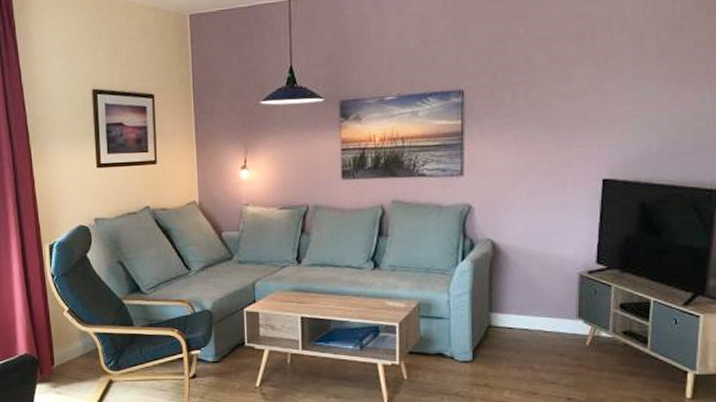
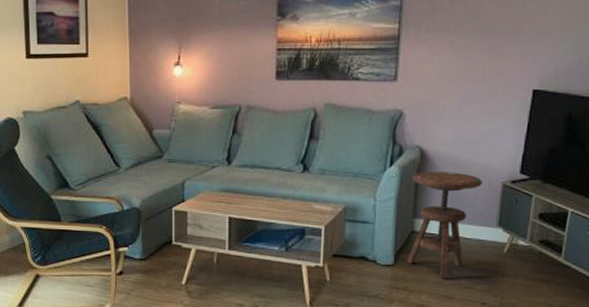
side table: none [485,264,558,374] -> present [406,172,482,279]

